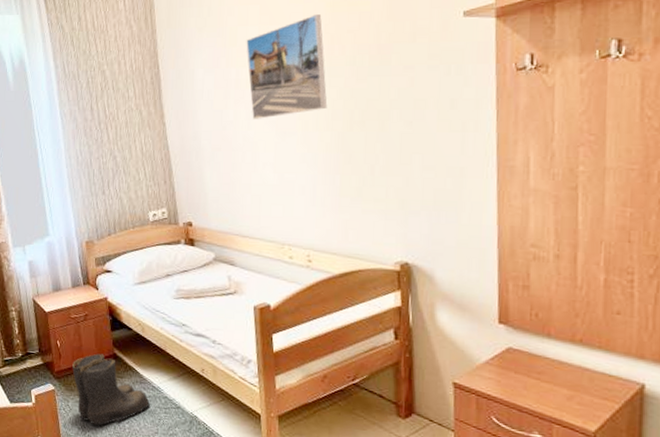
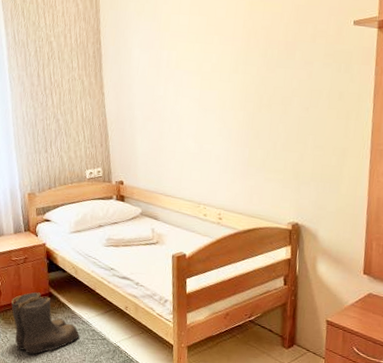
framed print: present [246,14,328,119] -> none [177,11,242,96]

